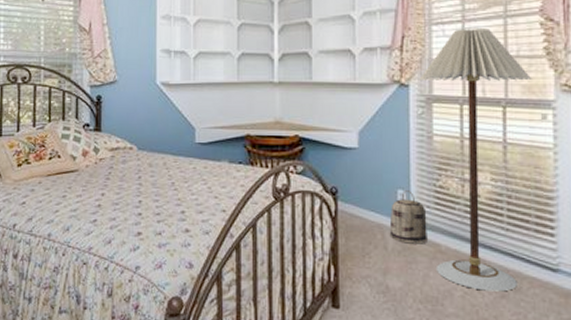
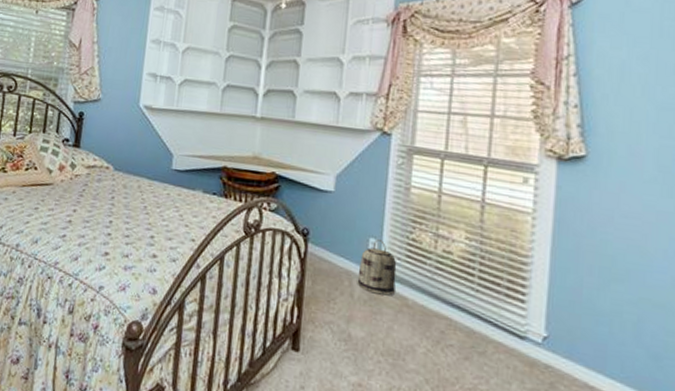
floor lamp: present [419,27,532,292] -> none [400,83,517,354]

